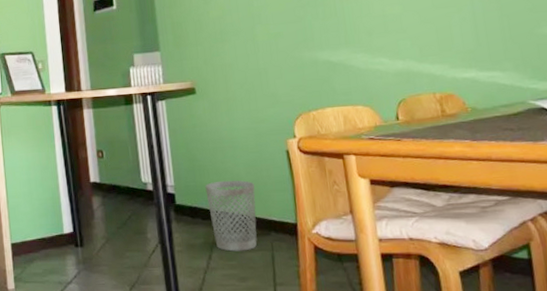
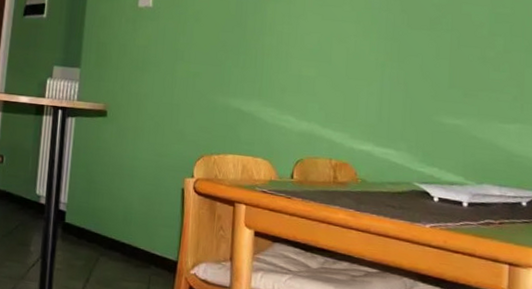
wastebasket: present [205,180,257,252] -> none [95,206,145,280]

